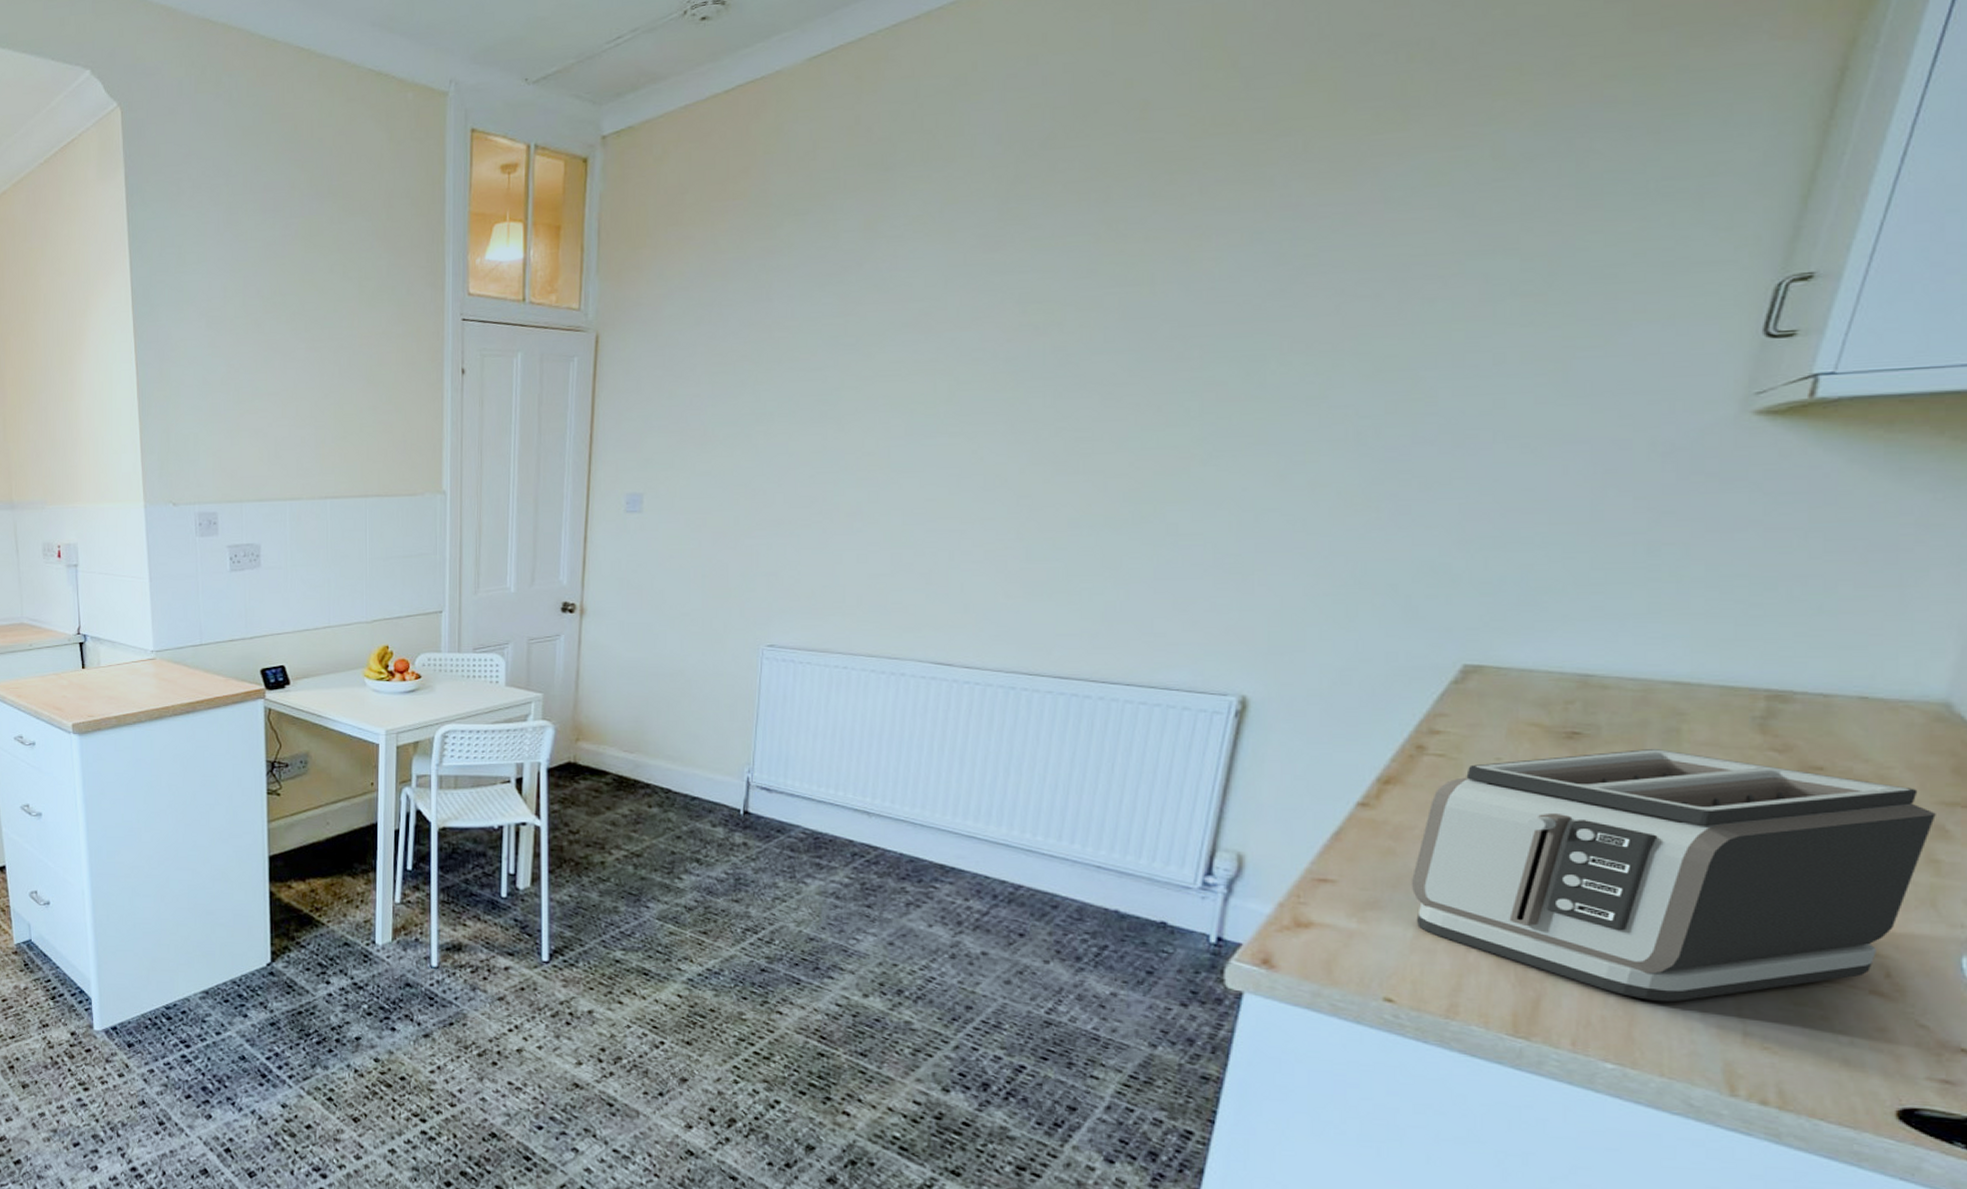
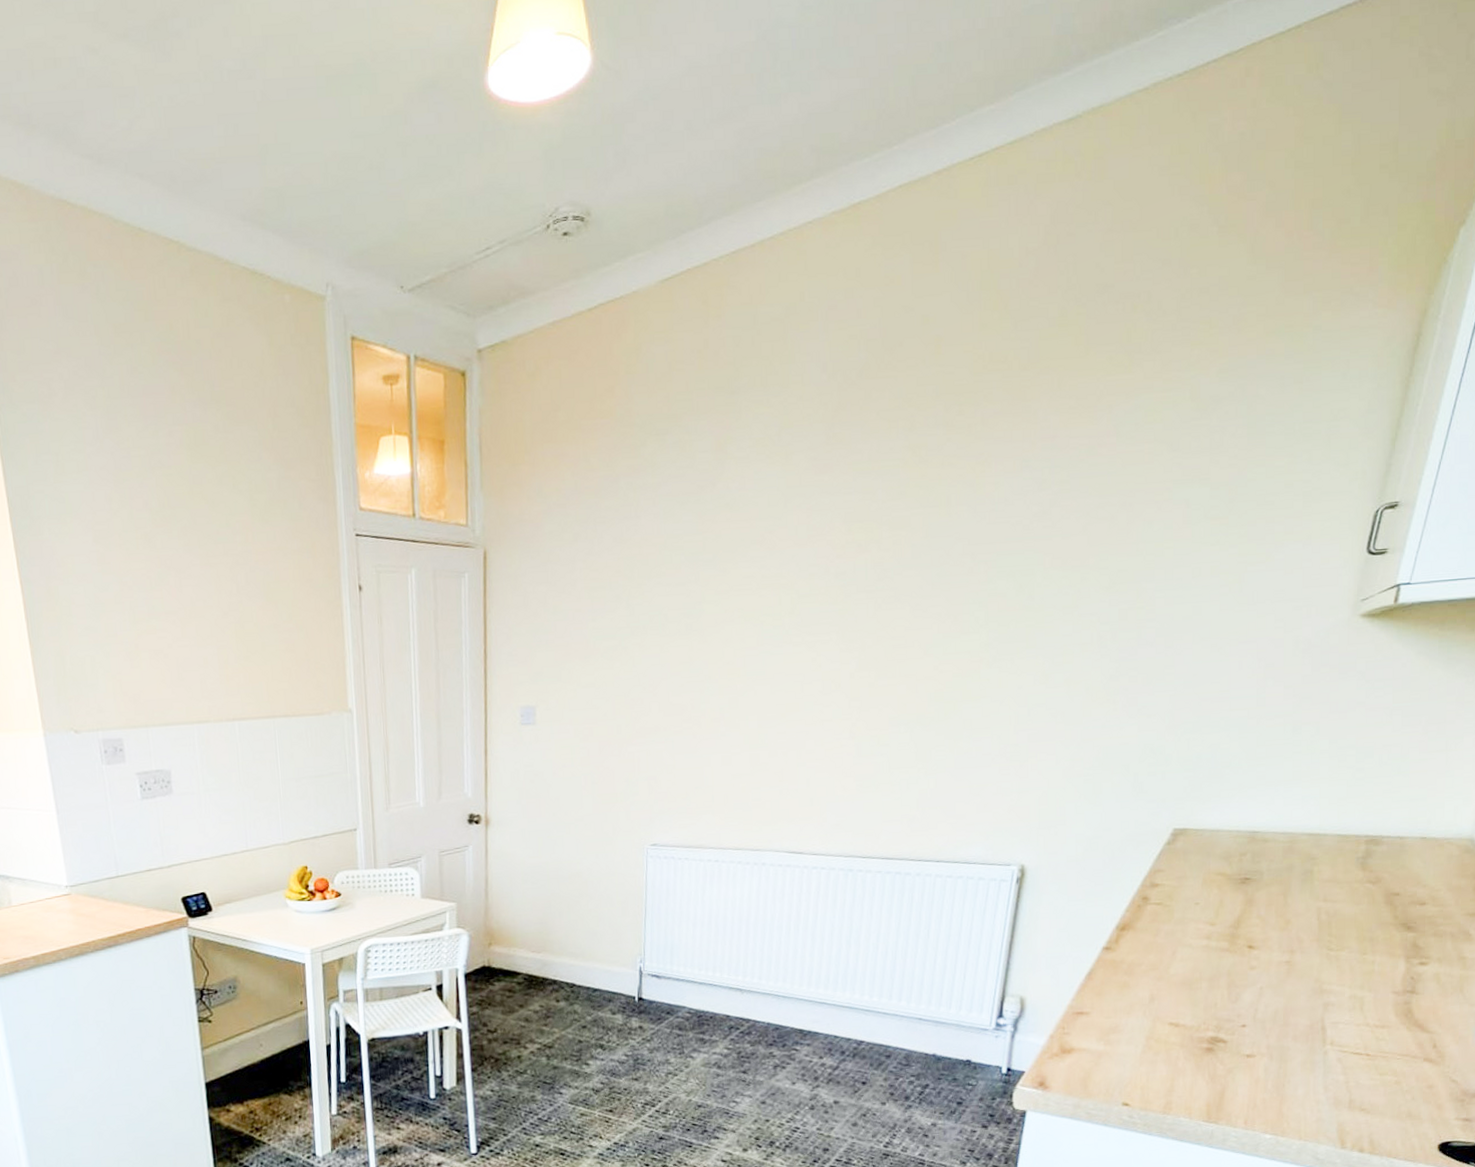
toaster: present [1412,749,1936,1002] -> none [1141,887,1464,1083]

